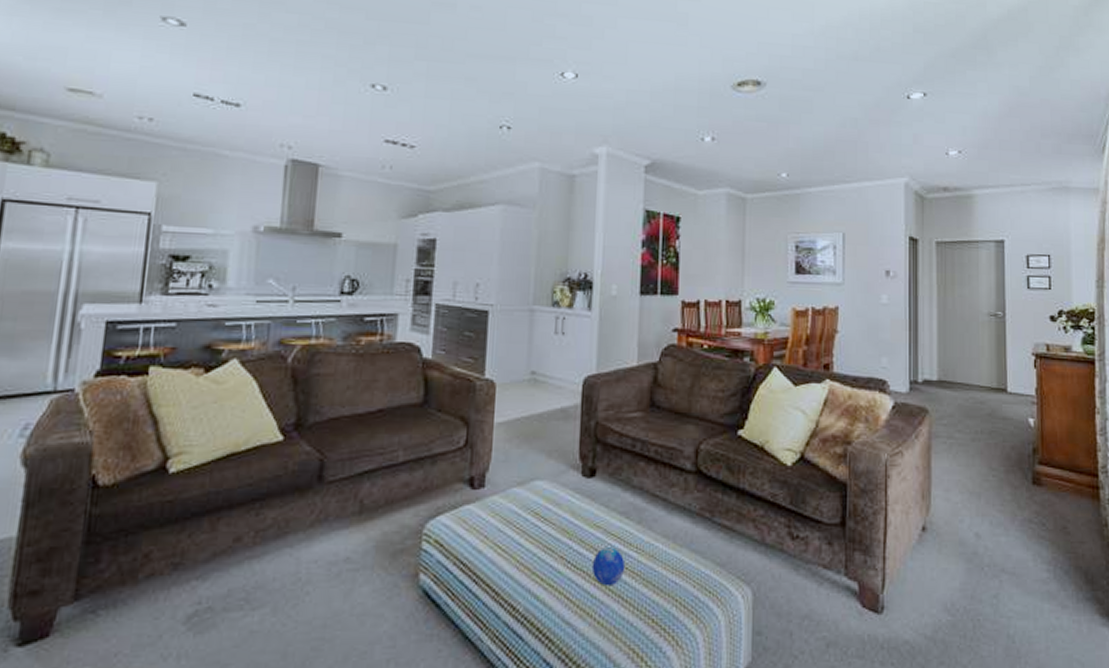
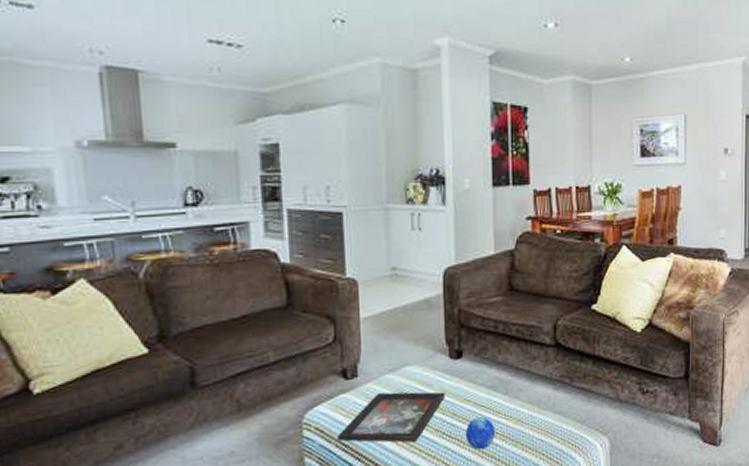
decorative tray: none [457,508,574,568] -> present [338,392,446,443]

